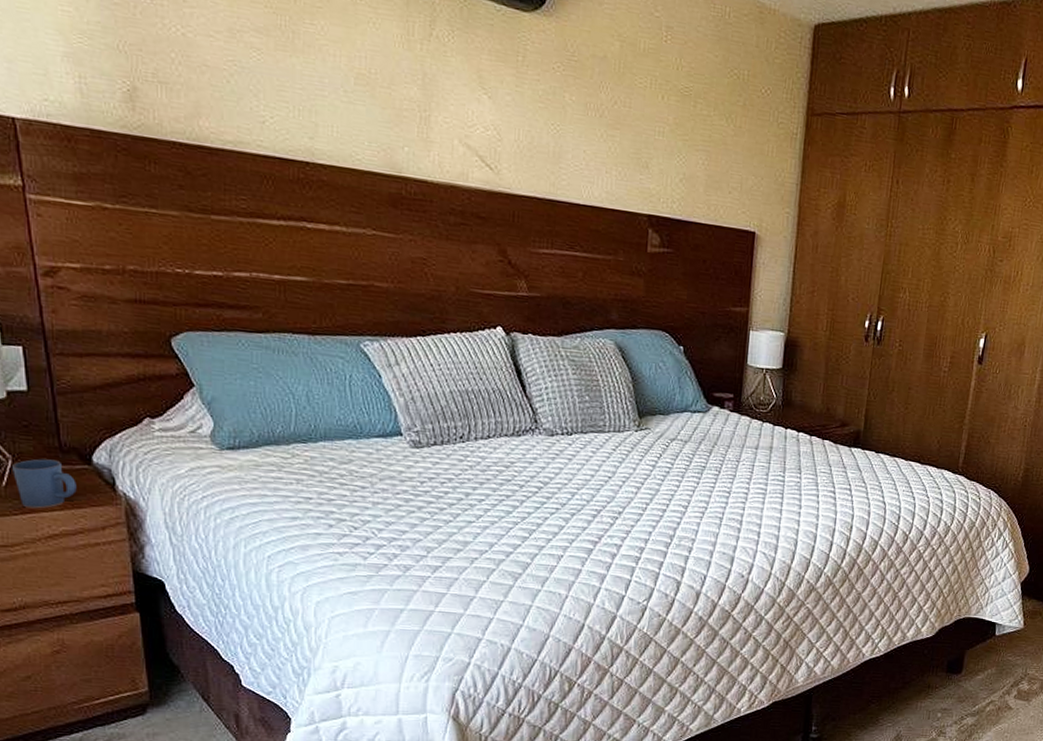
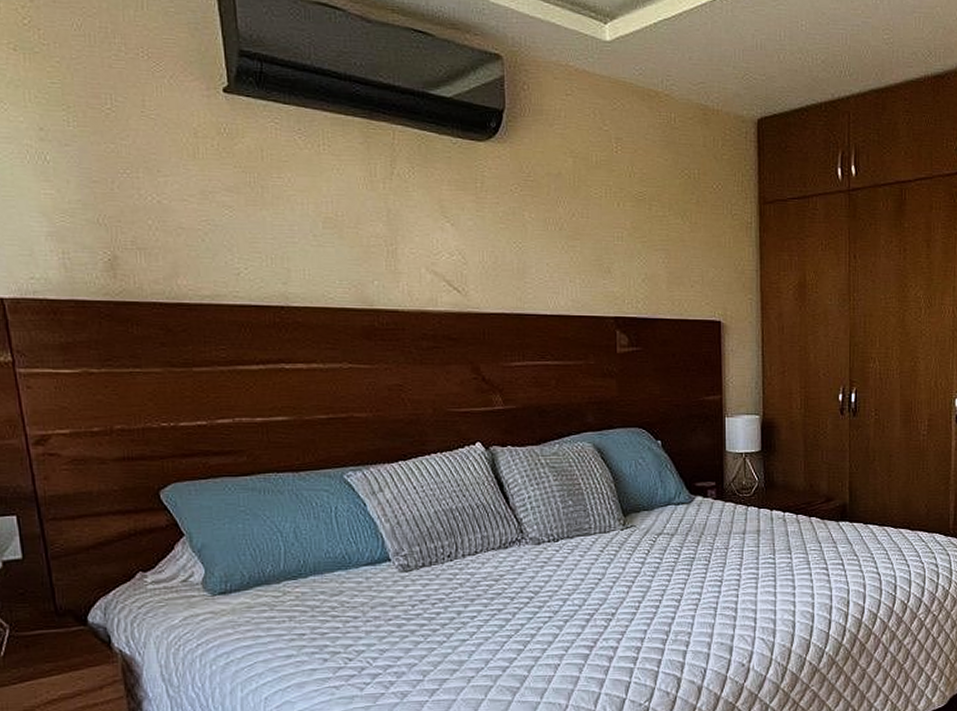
mug: present [12,458,77,509] -> none [10,624,74,676]

